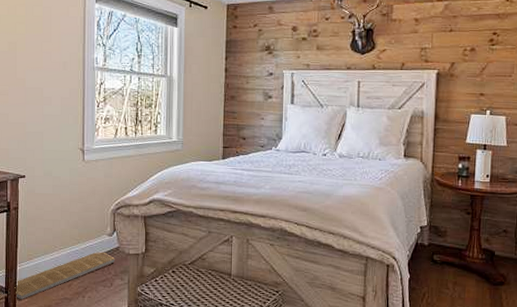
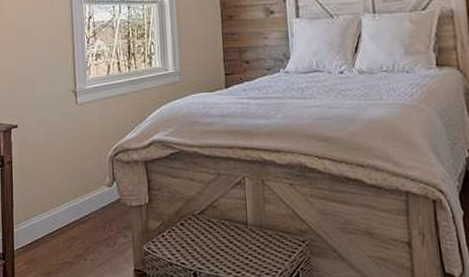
woven basket: present [15,252,116,299] -> none [12,205,117,266]

